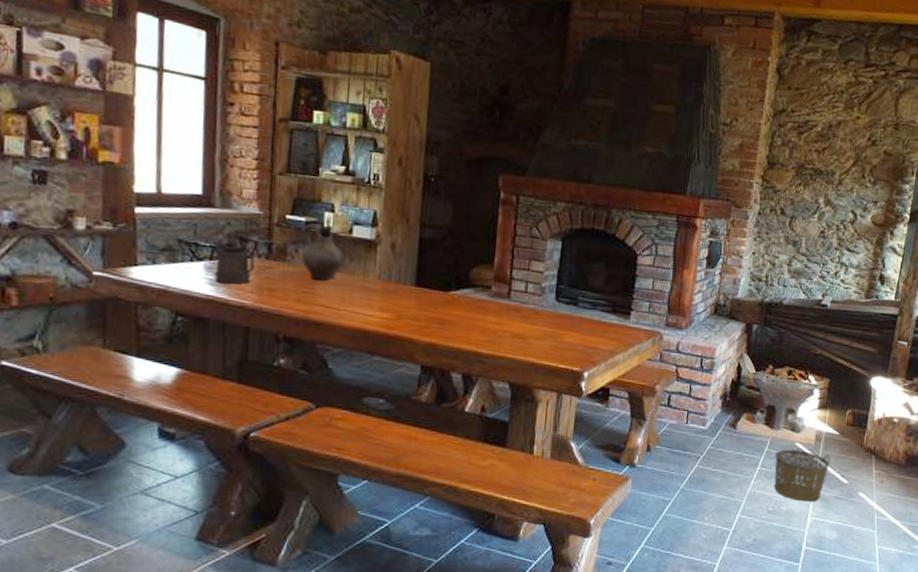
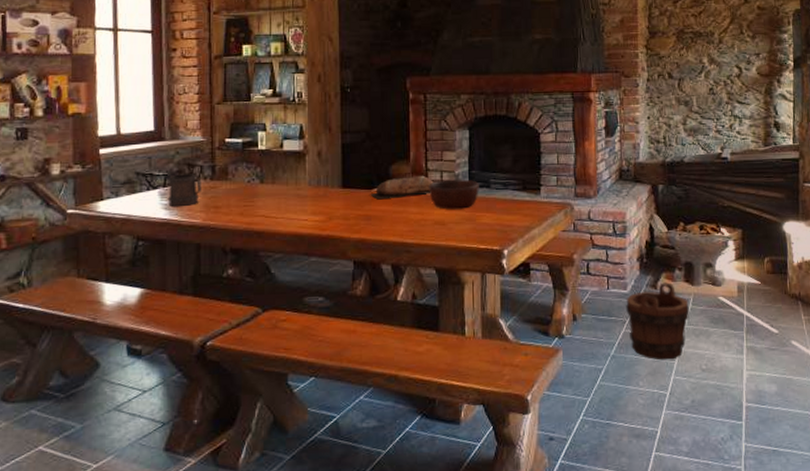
ceramic jug: present [301,223,345,281] -> none [240,143,278,193]
bread loaf: none [446,283,516,305] -> present [370,175,433,200]
wooden bowl: none [511,291,566,324] -> present [429,179,479,208]
wooden bucket: none [701,423,766,499] -> present [626,282,689,360]
basket: present [774,449,830,502] -> none [700,303,757,357]

